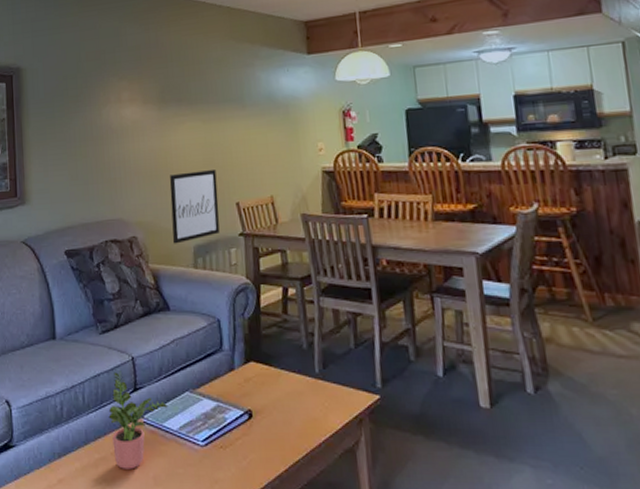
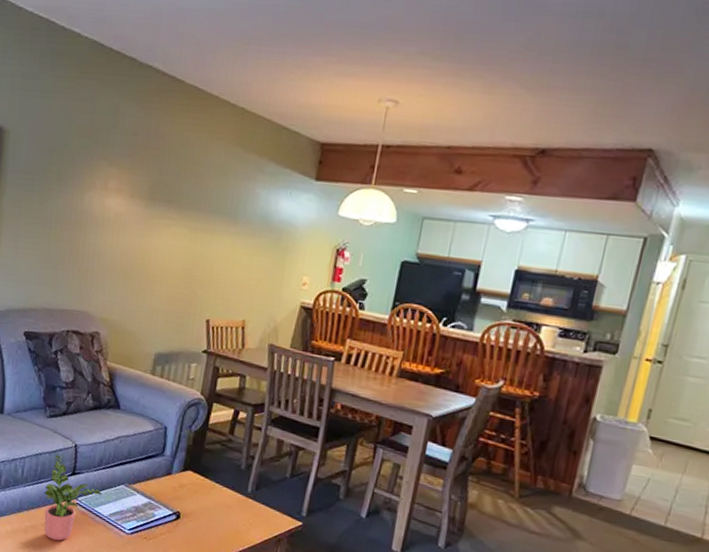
wall art: present [169,169,220,244] -> none [135,278,193,348]

